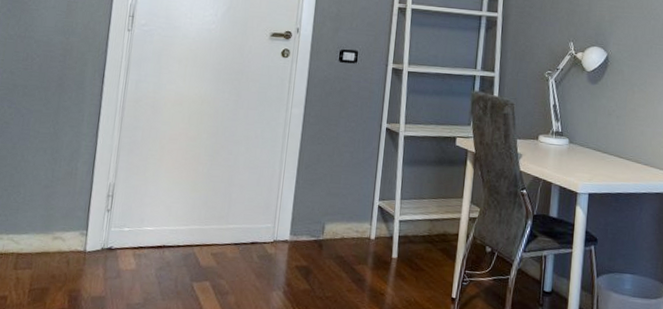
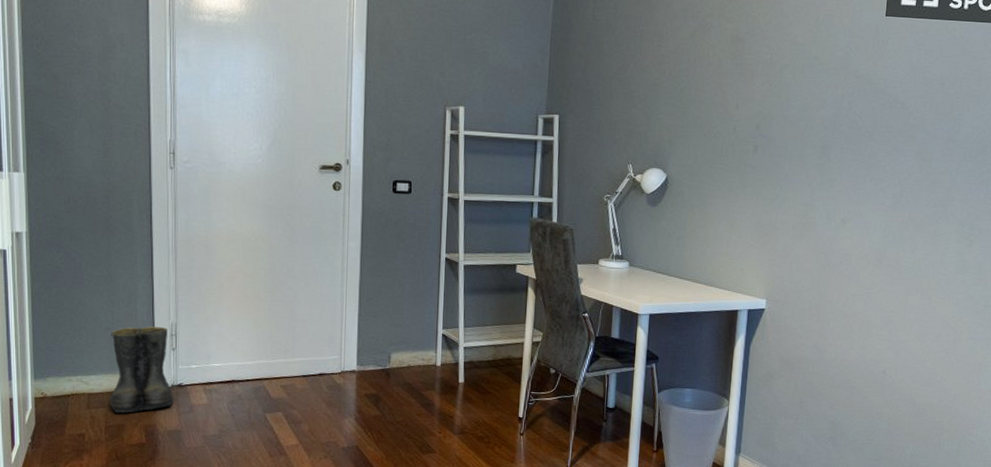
boots: none [37,185,105,276] -> present [110,326,174,413]

